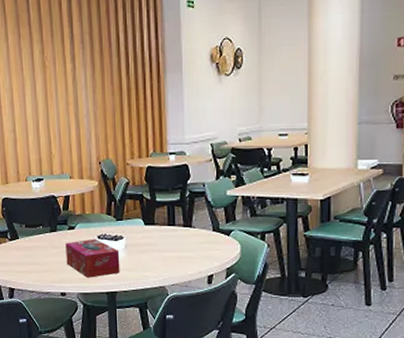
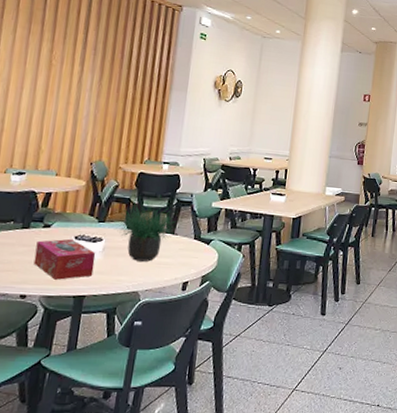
potted plant: none [133,188,193,257] -> present [114,196,176,262]

